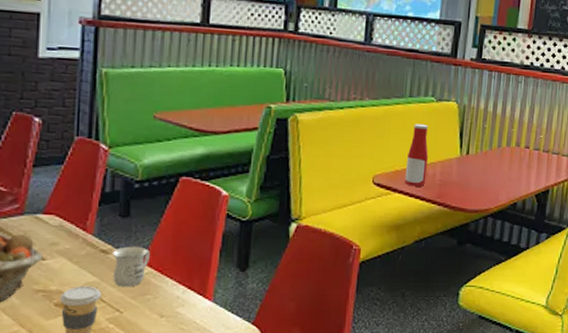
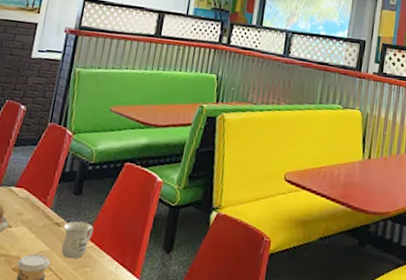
bottle: present [404,123,428,187] -> none [312,128,334,186]

